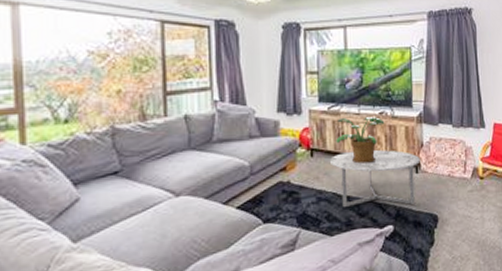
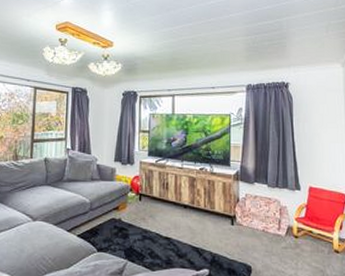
coffee table: present [329,150,420,208] -> none [154,200,236,253]
potted plant: present [336,117,385,164] -> none [161,170,205,211]

